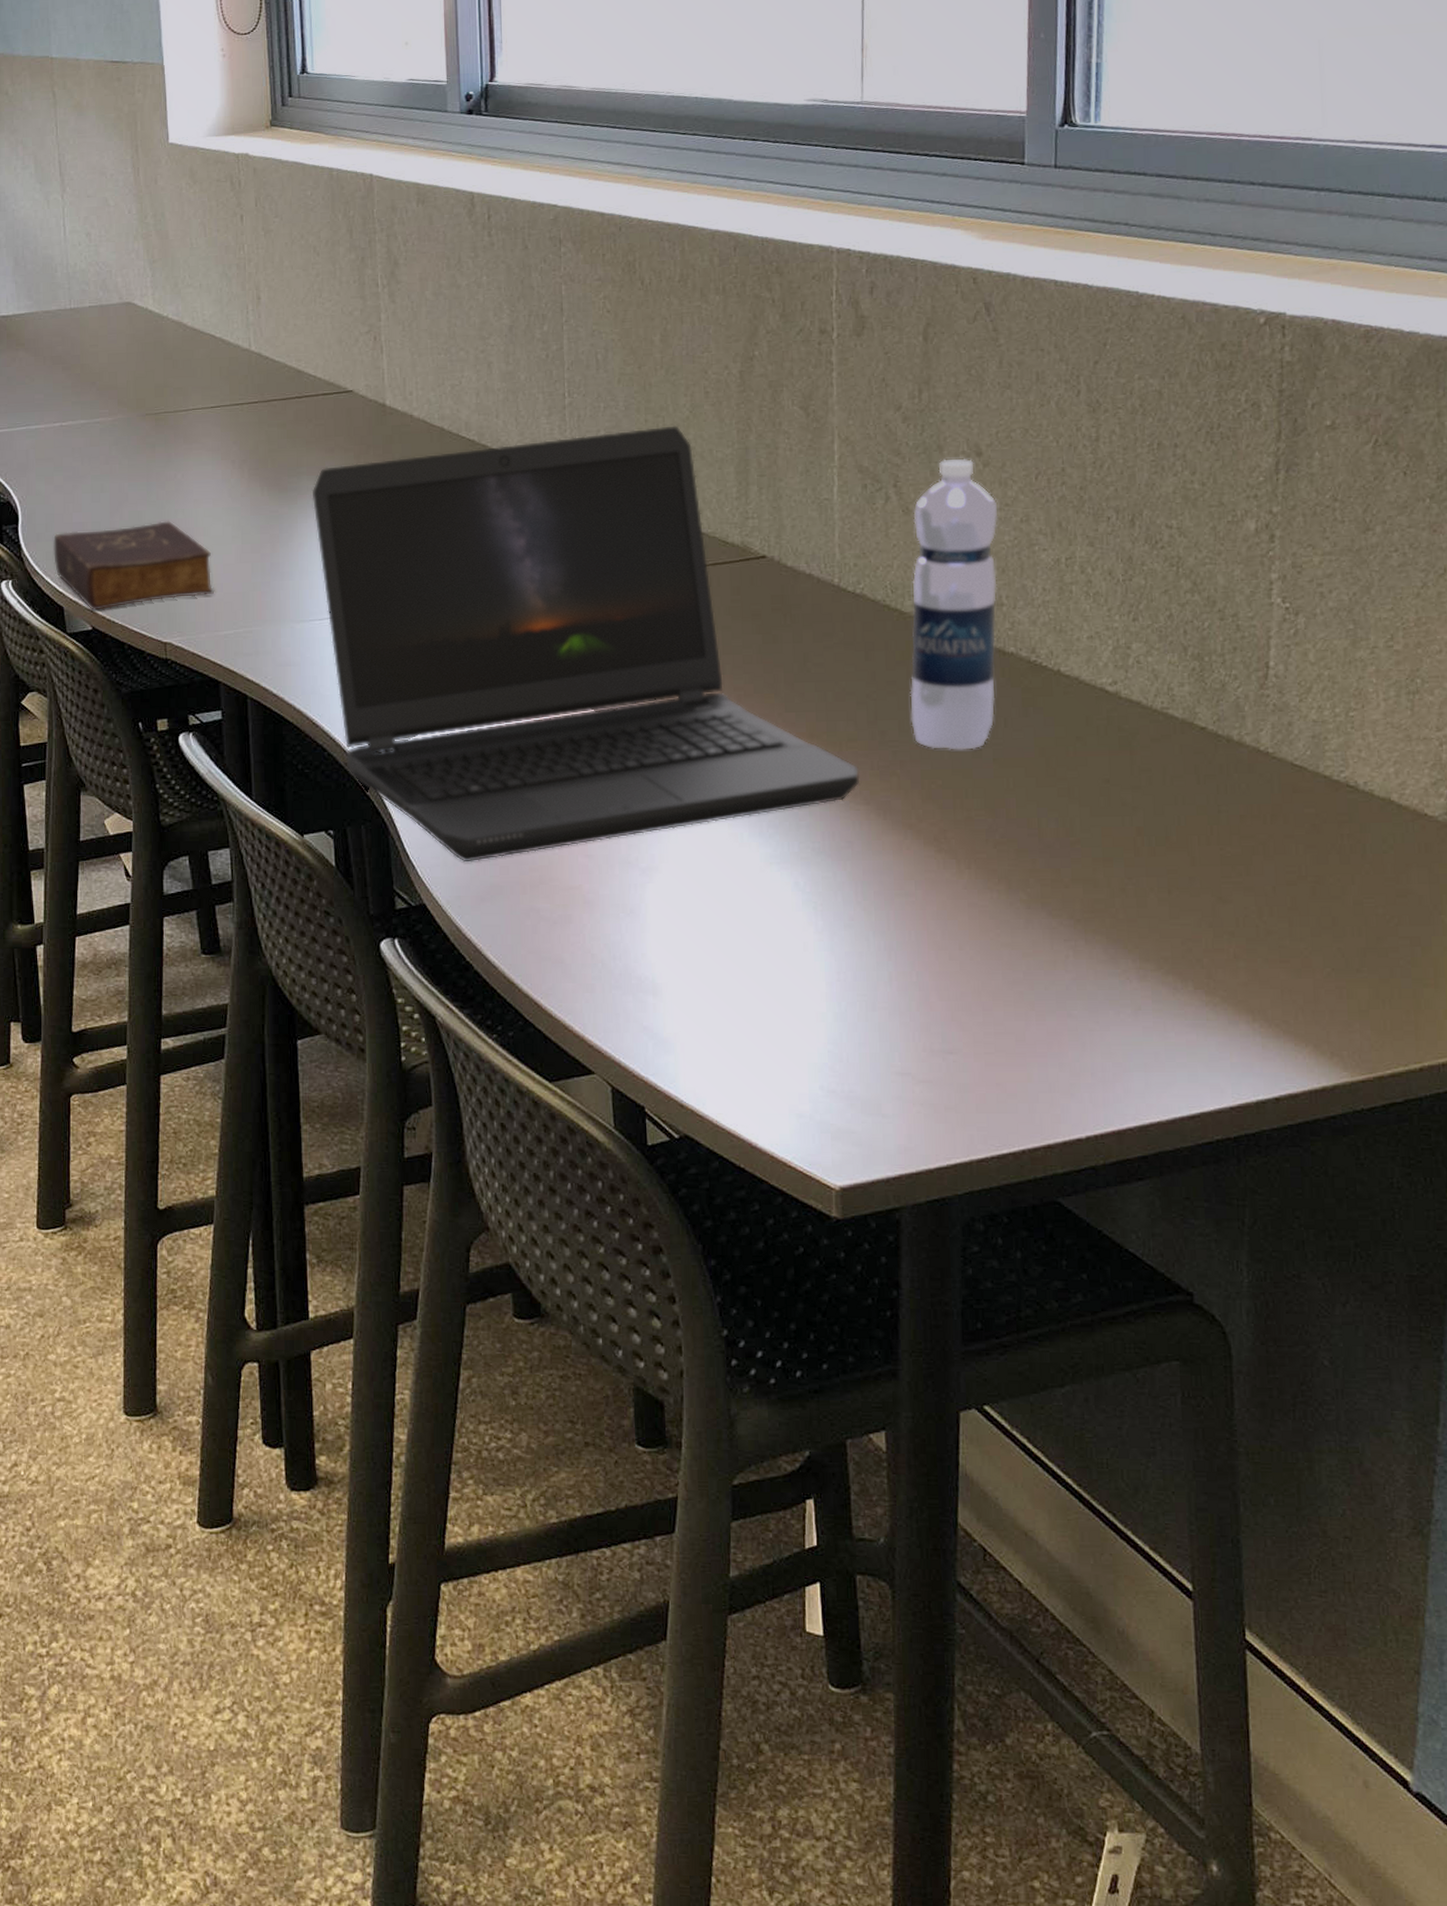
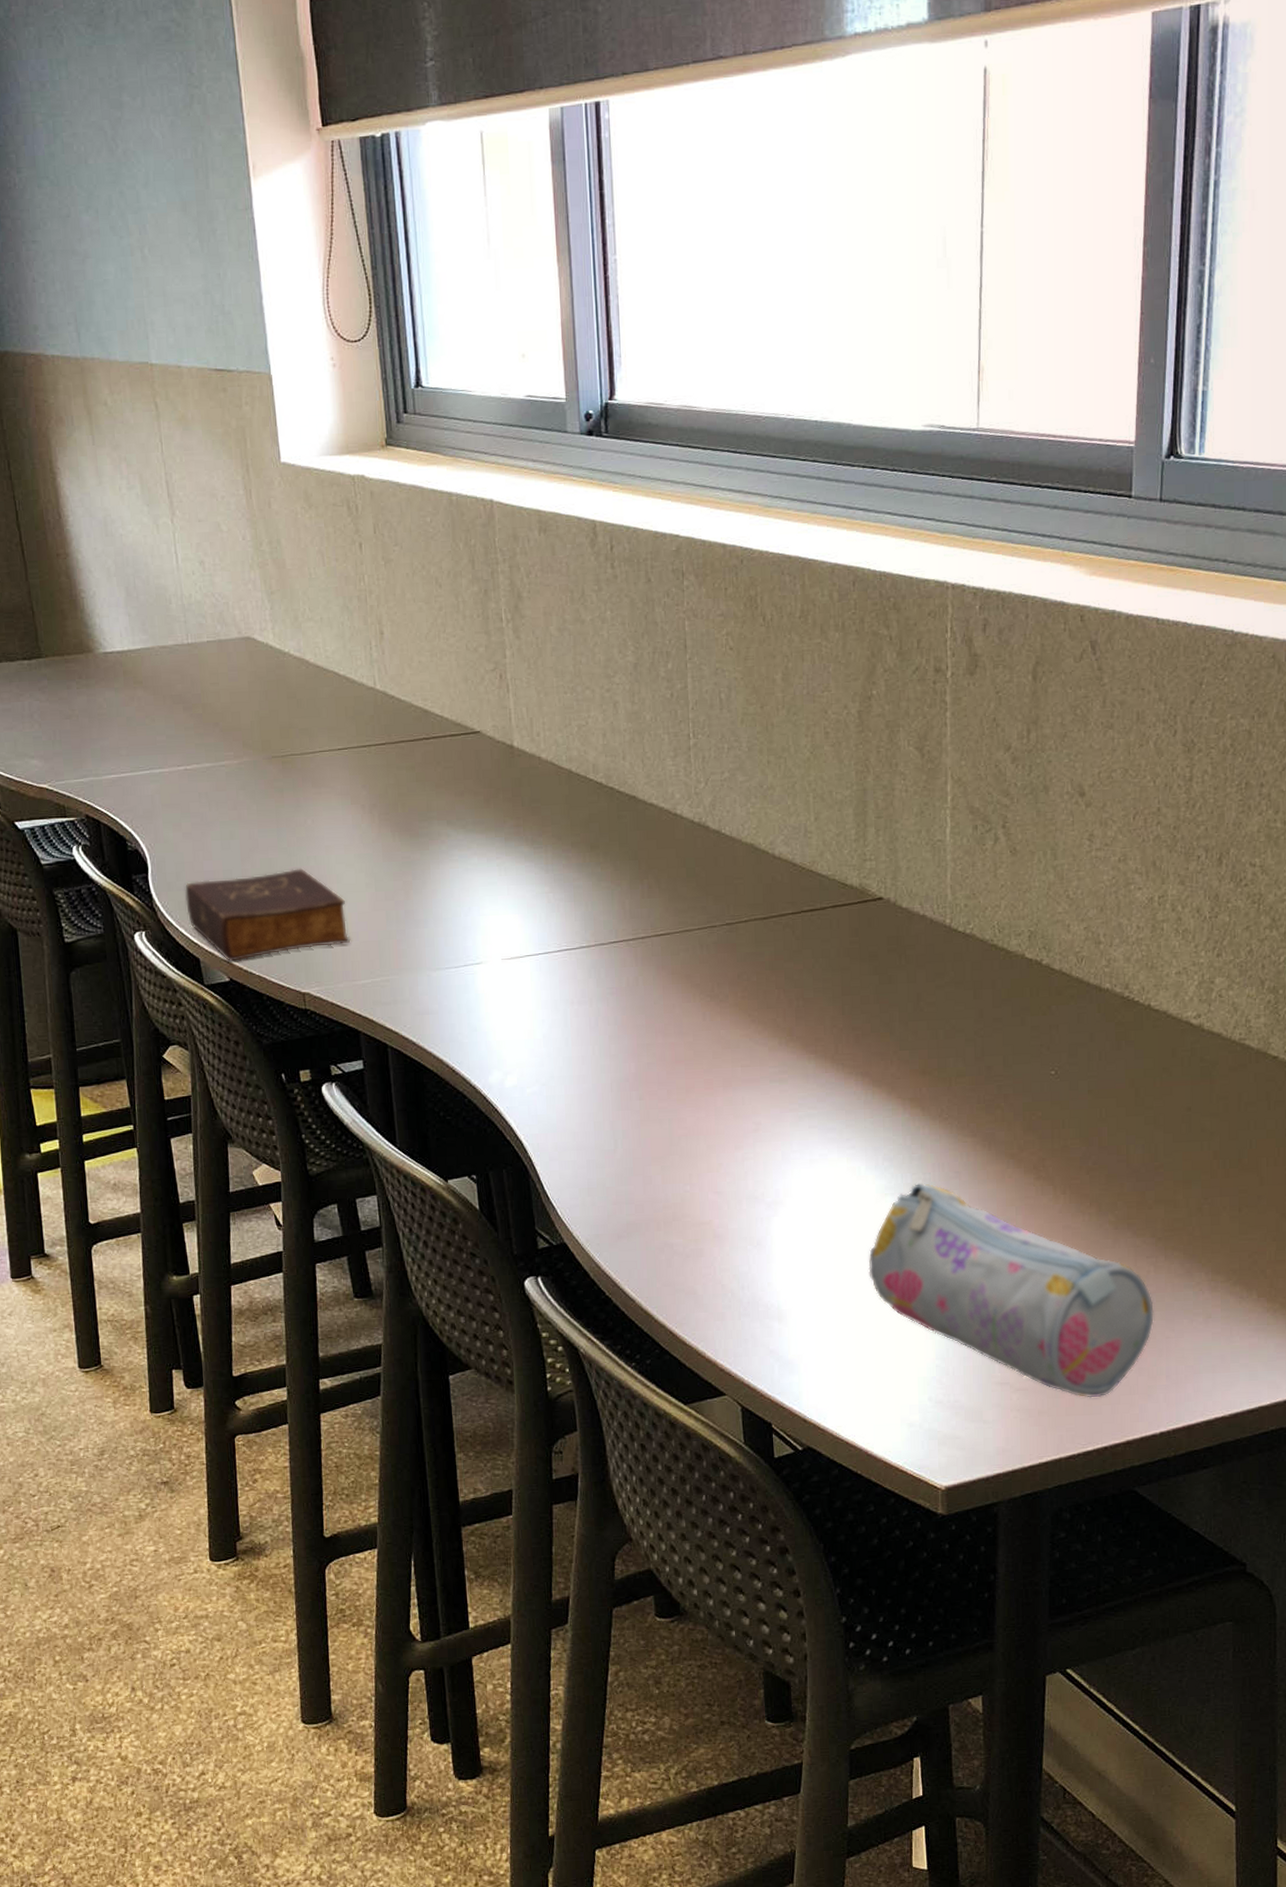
laptop computer: present [311,425,860,863] -> none [443,767,968,1202]
pencil case: none [752,852,1075,1094] -> present [868,1182,1154,1398]
water bottle: present [910,458,998,750] -> none [1014,798,1098,1083]

